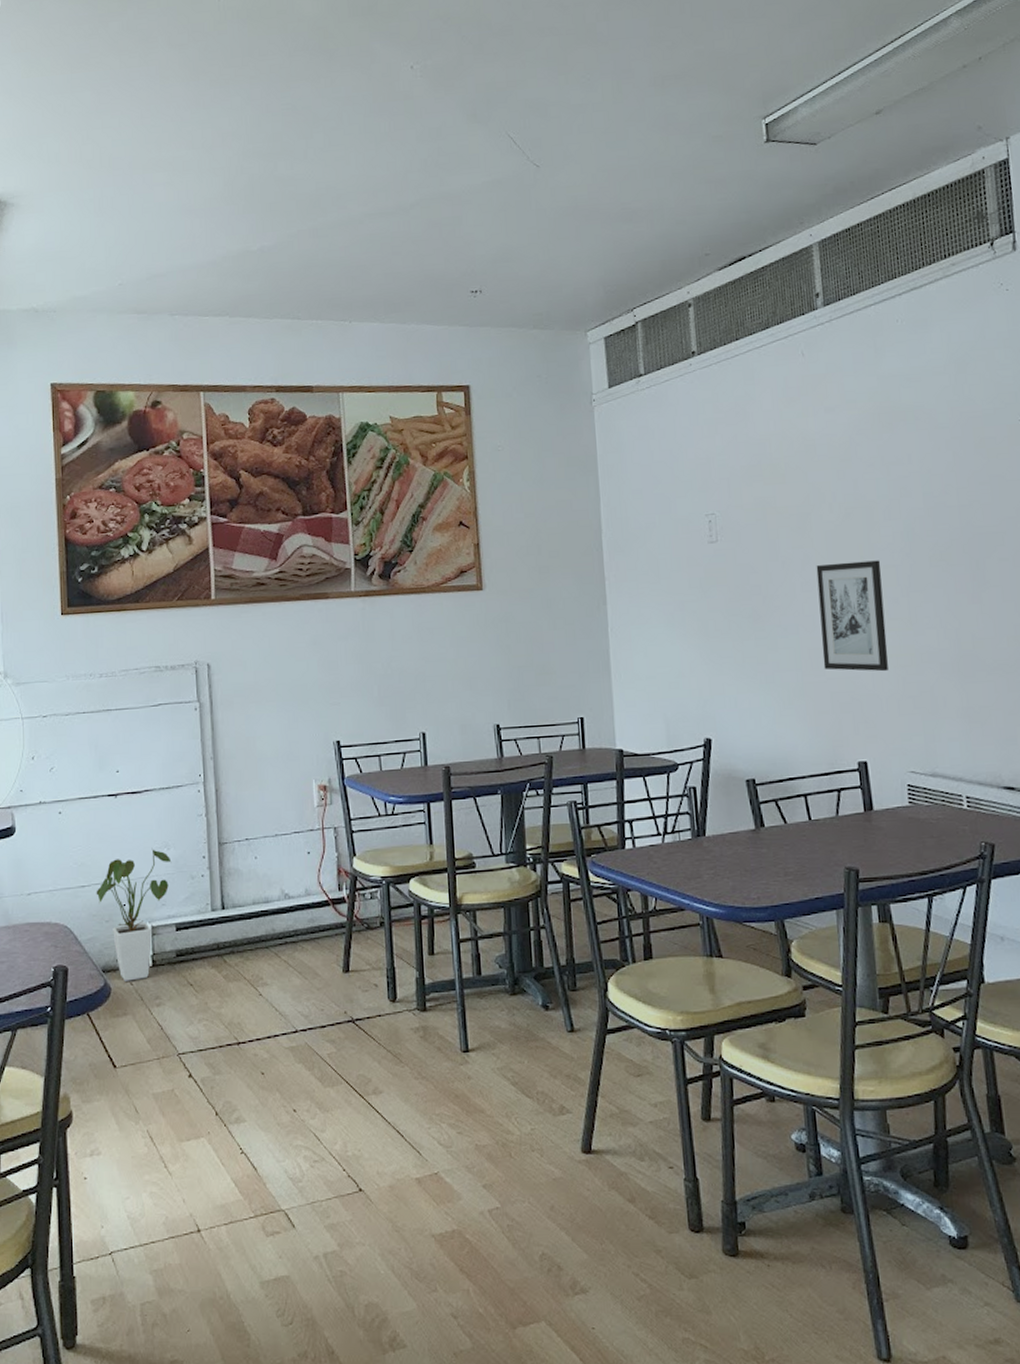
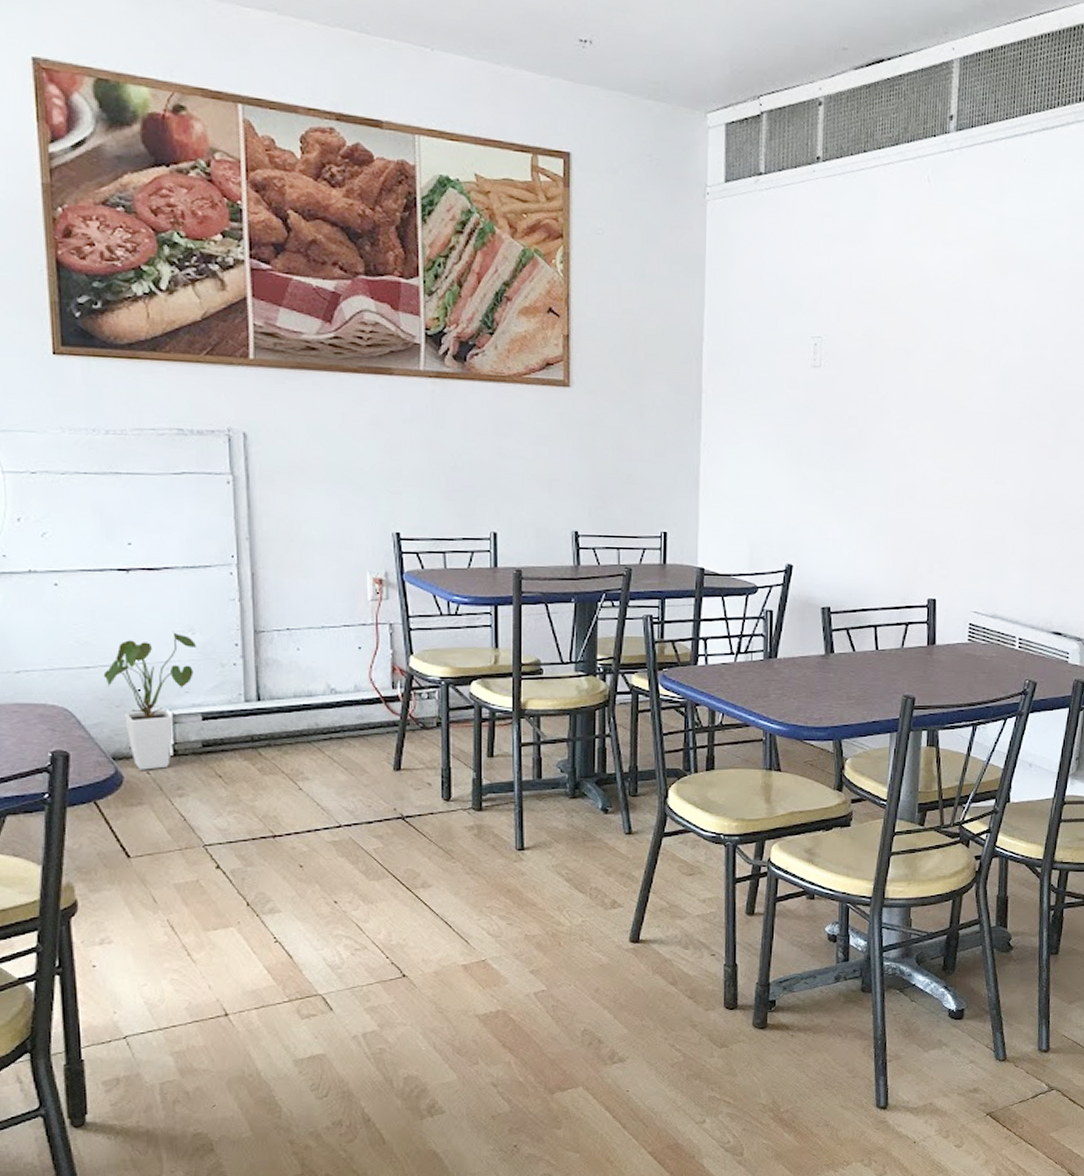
wall art: present [816,560,888,672] -> none [908,403,975,516]

